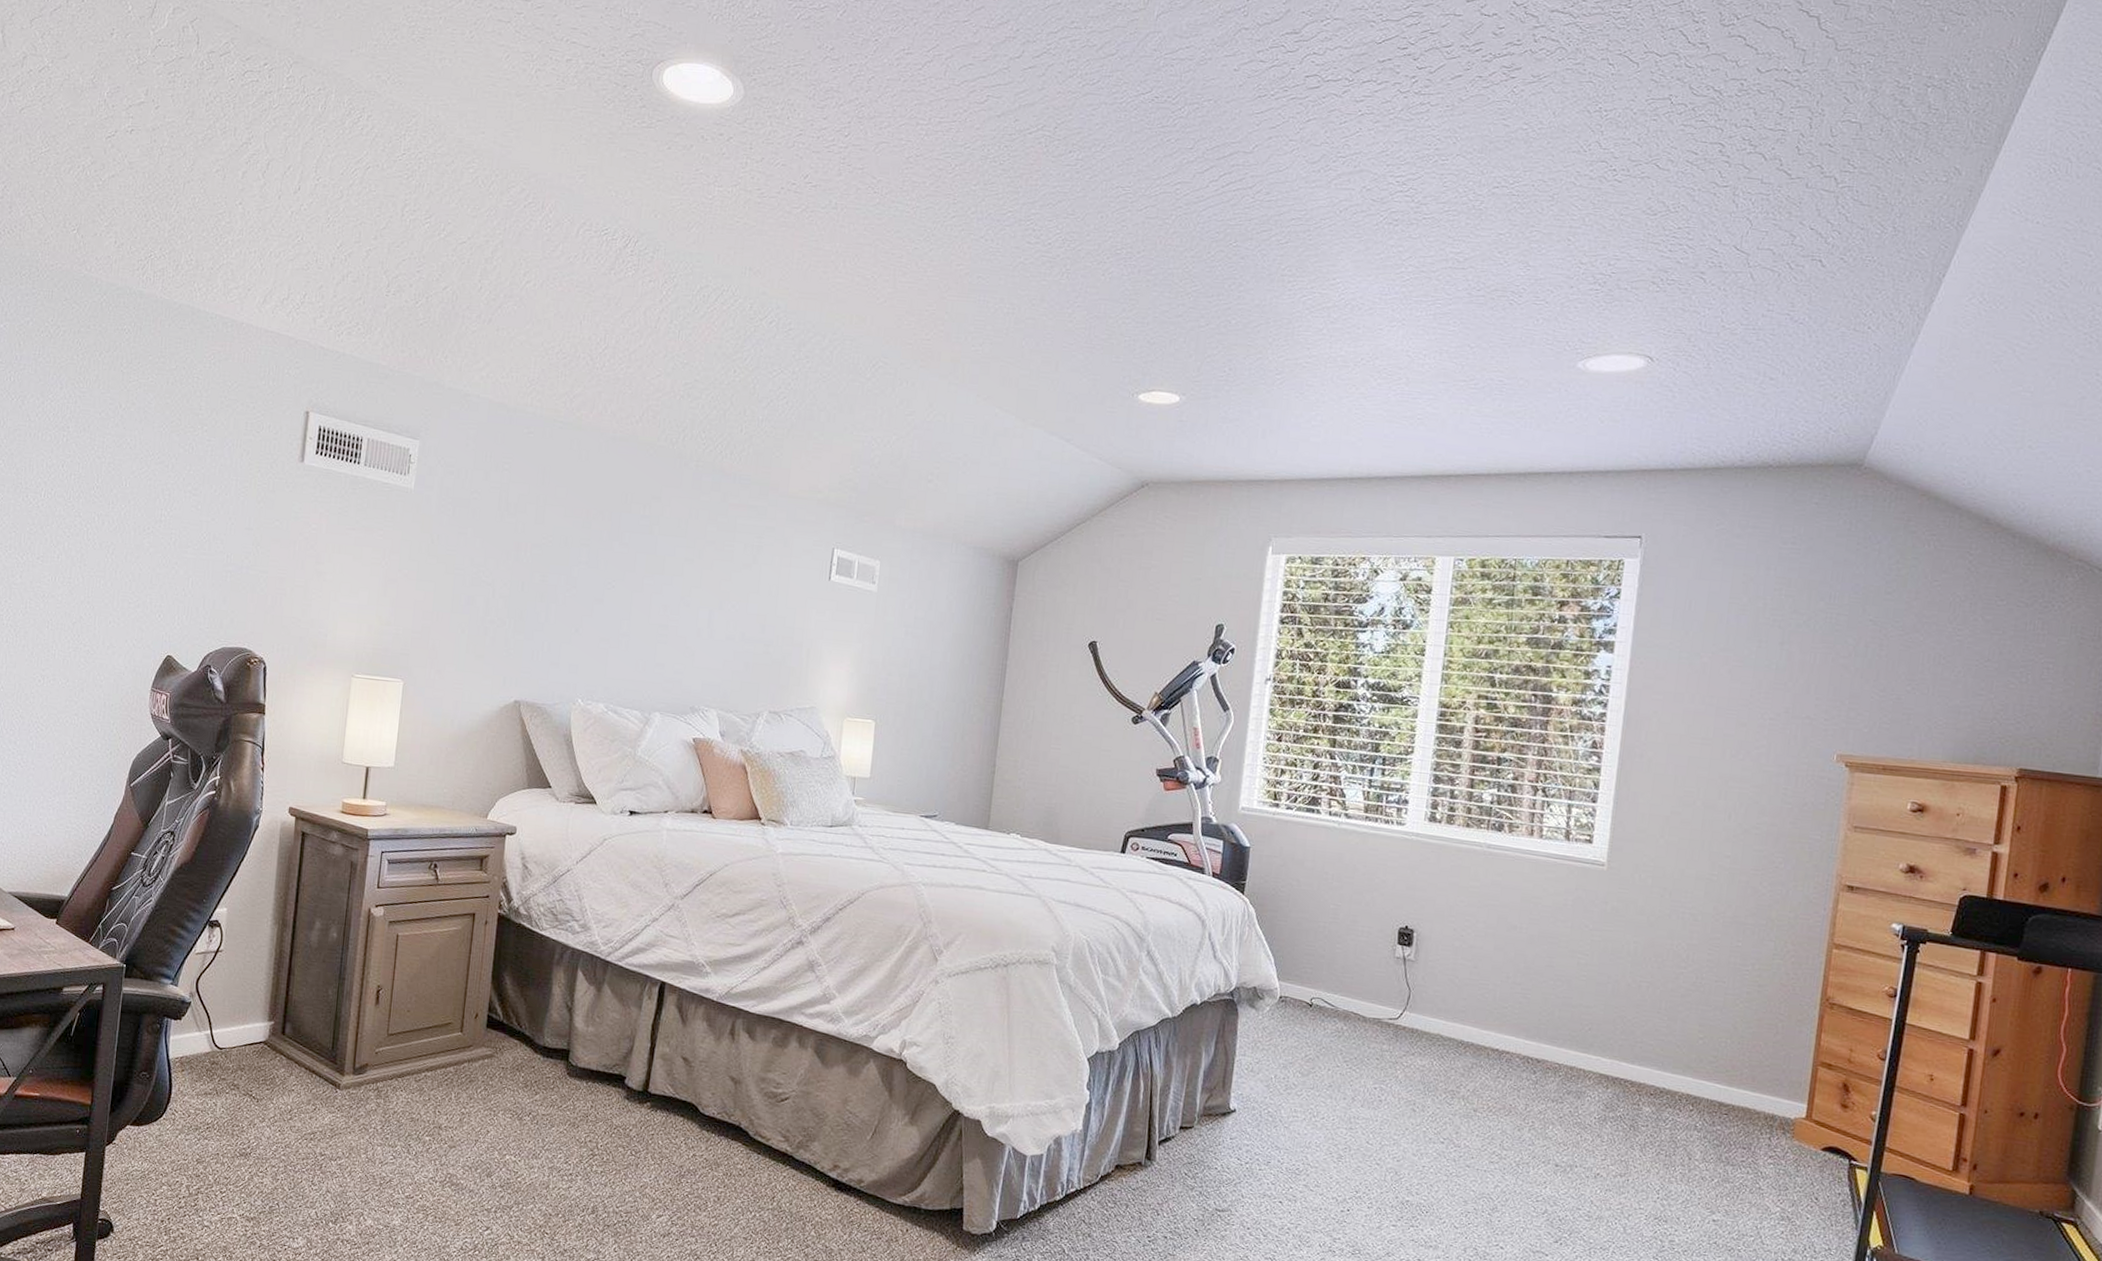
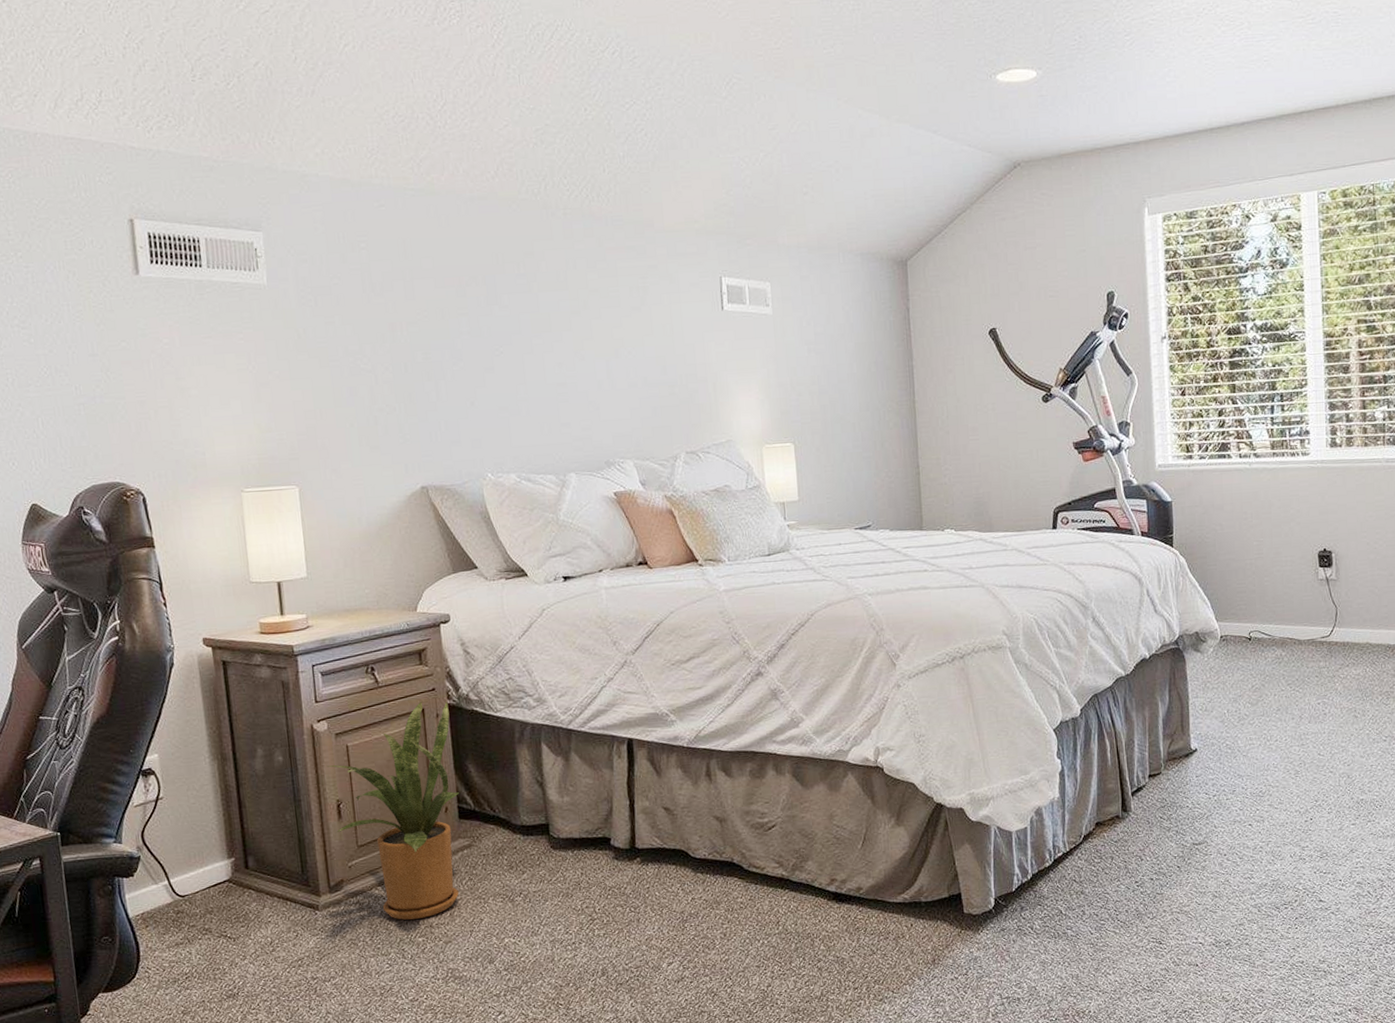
house plant: none [370,906,499,1118] -> present [326,701,460,920]

